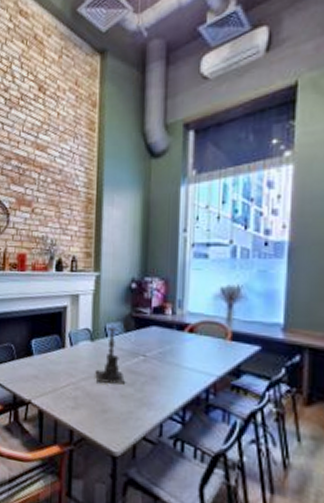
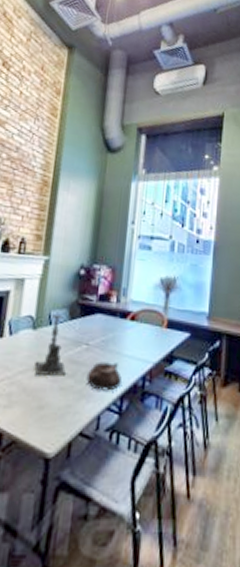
teapot: none [145,372,183,401] -> present [86,361,122,391]

